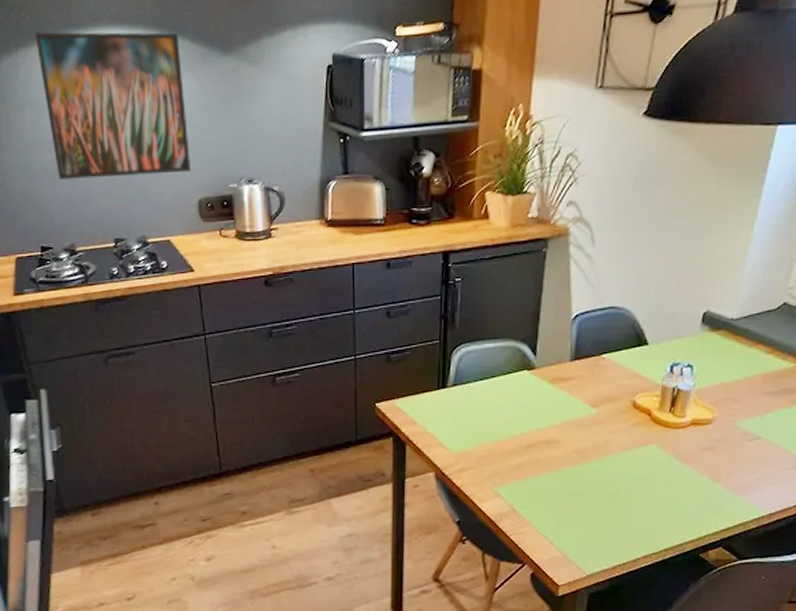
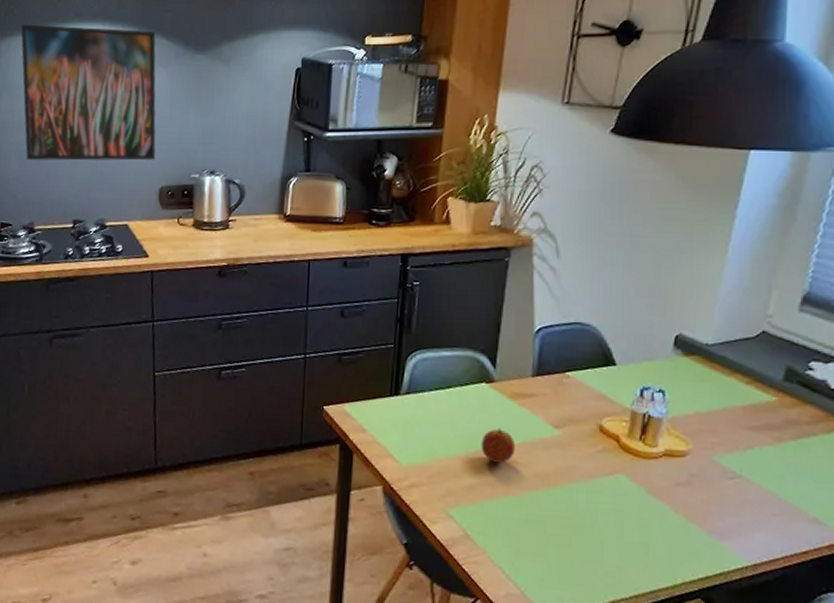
fruit: none [524,410,556,443] -> present [481,427,516,464]

